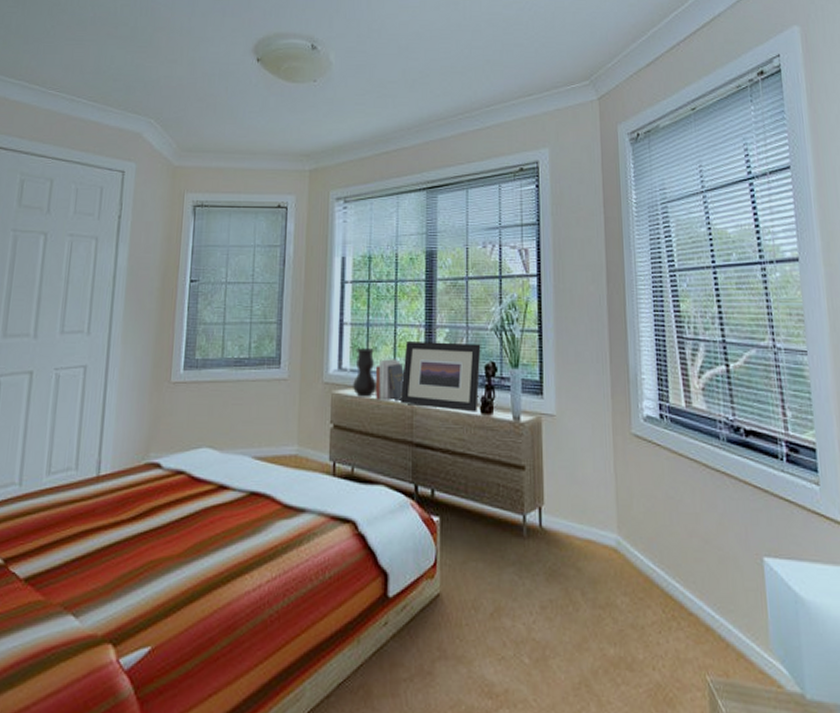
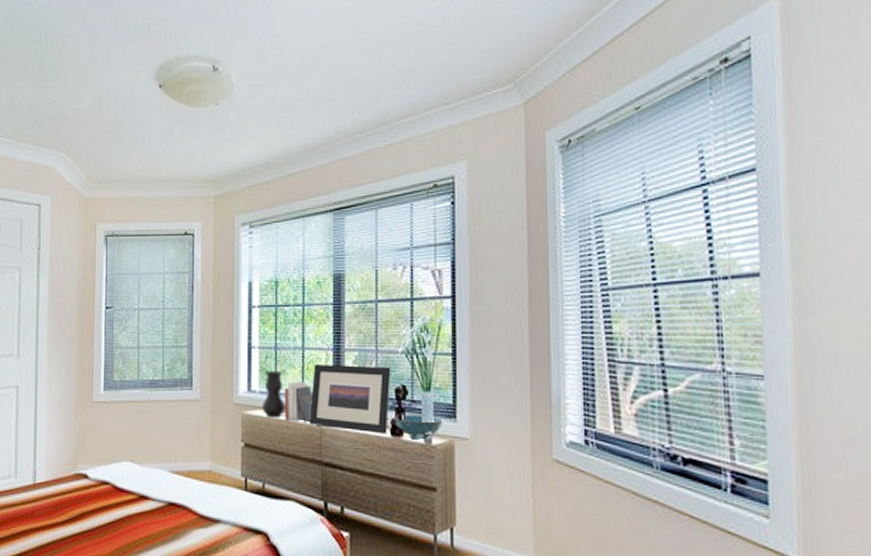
decorative bowl: none [483,392,531,417] -> present [393,414,443,440]

